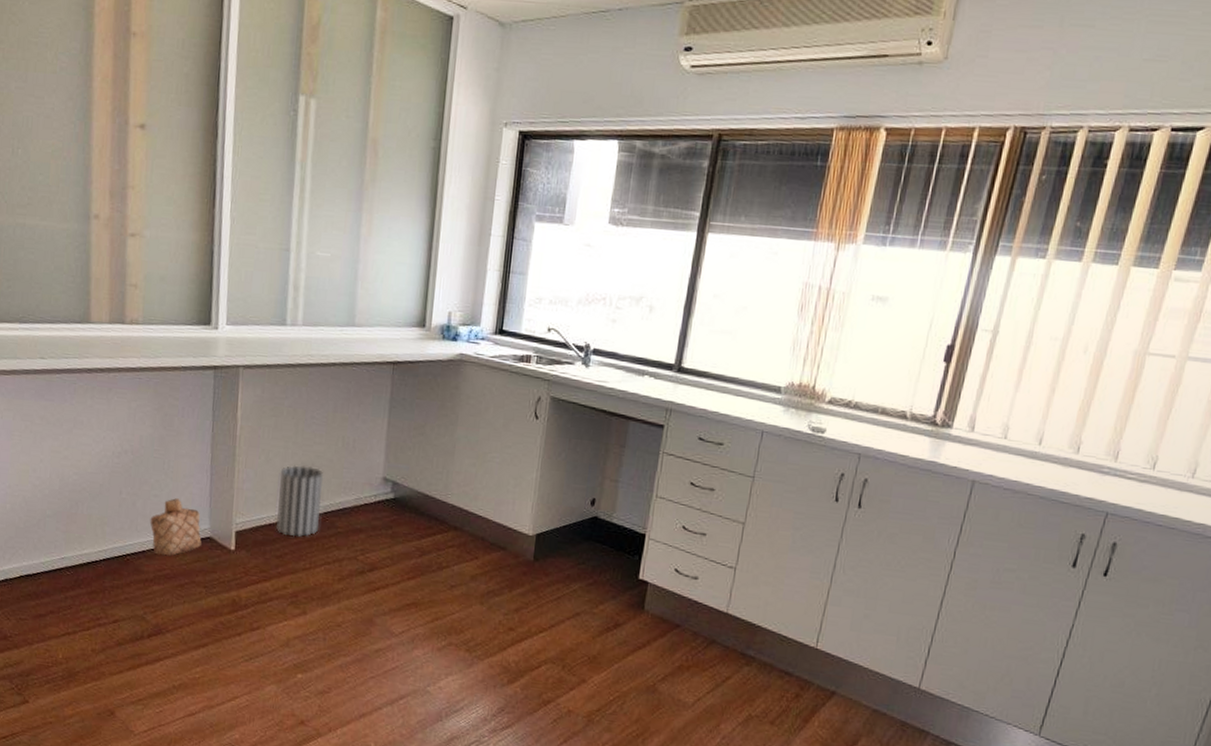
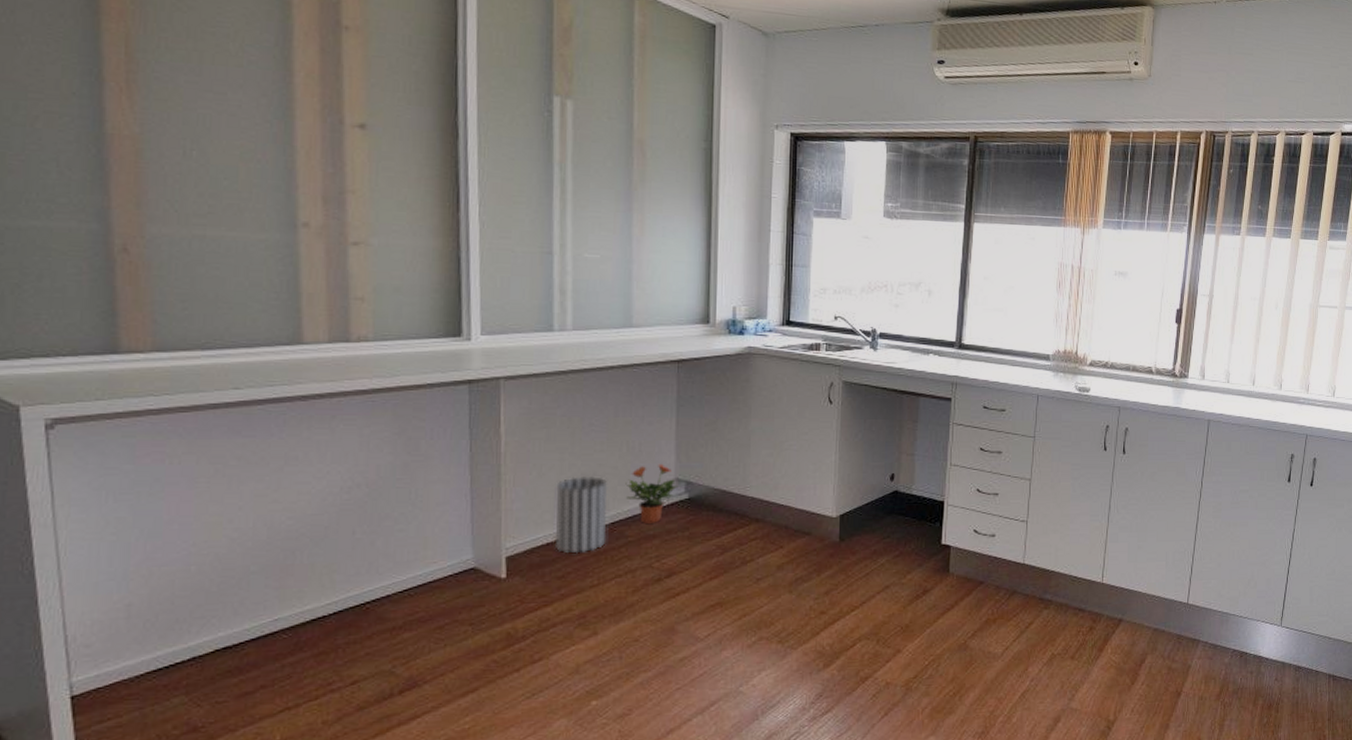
basket: present [150,498,202,556] -> none [395,530,464,597]
potted plant: none [339,461,386,518] -> present [625,463,679,523]

